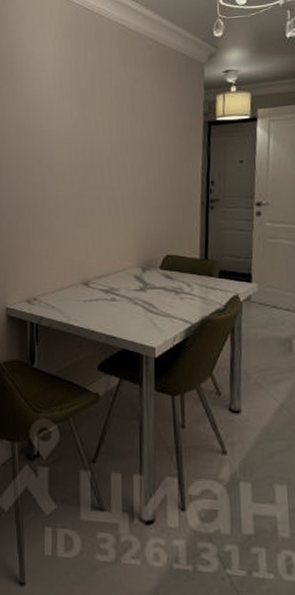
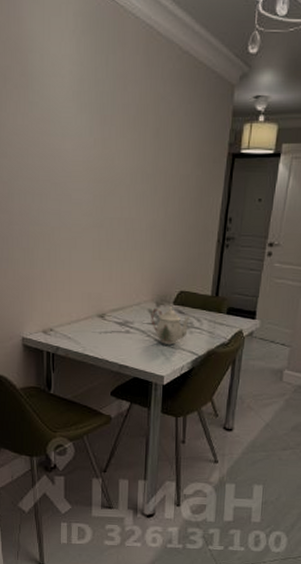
teapot: none [137,272,180,312] -> present [151,307,191,344]

